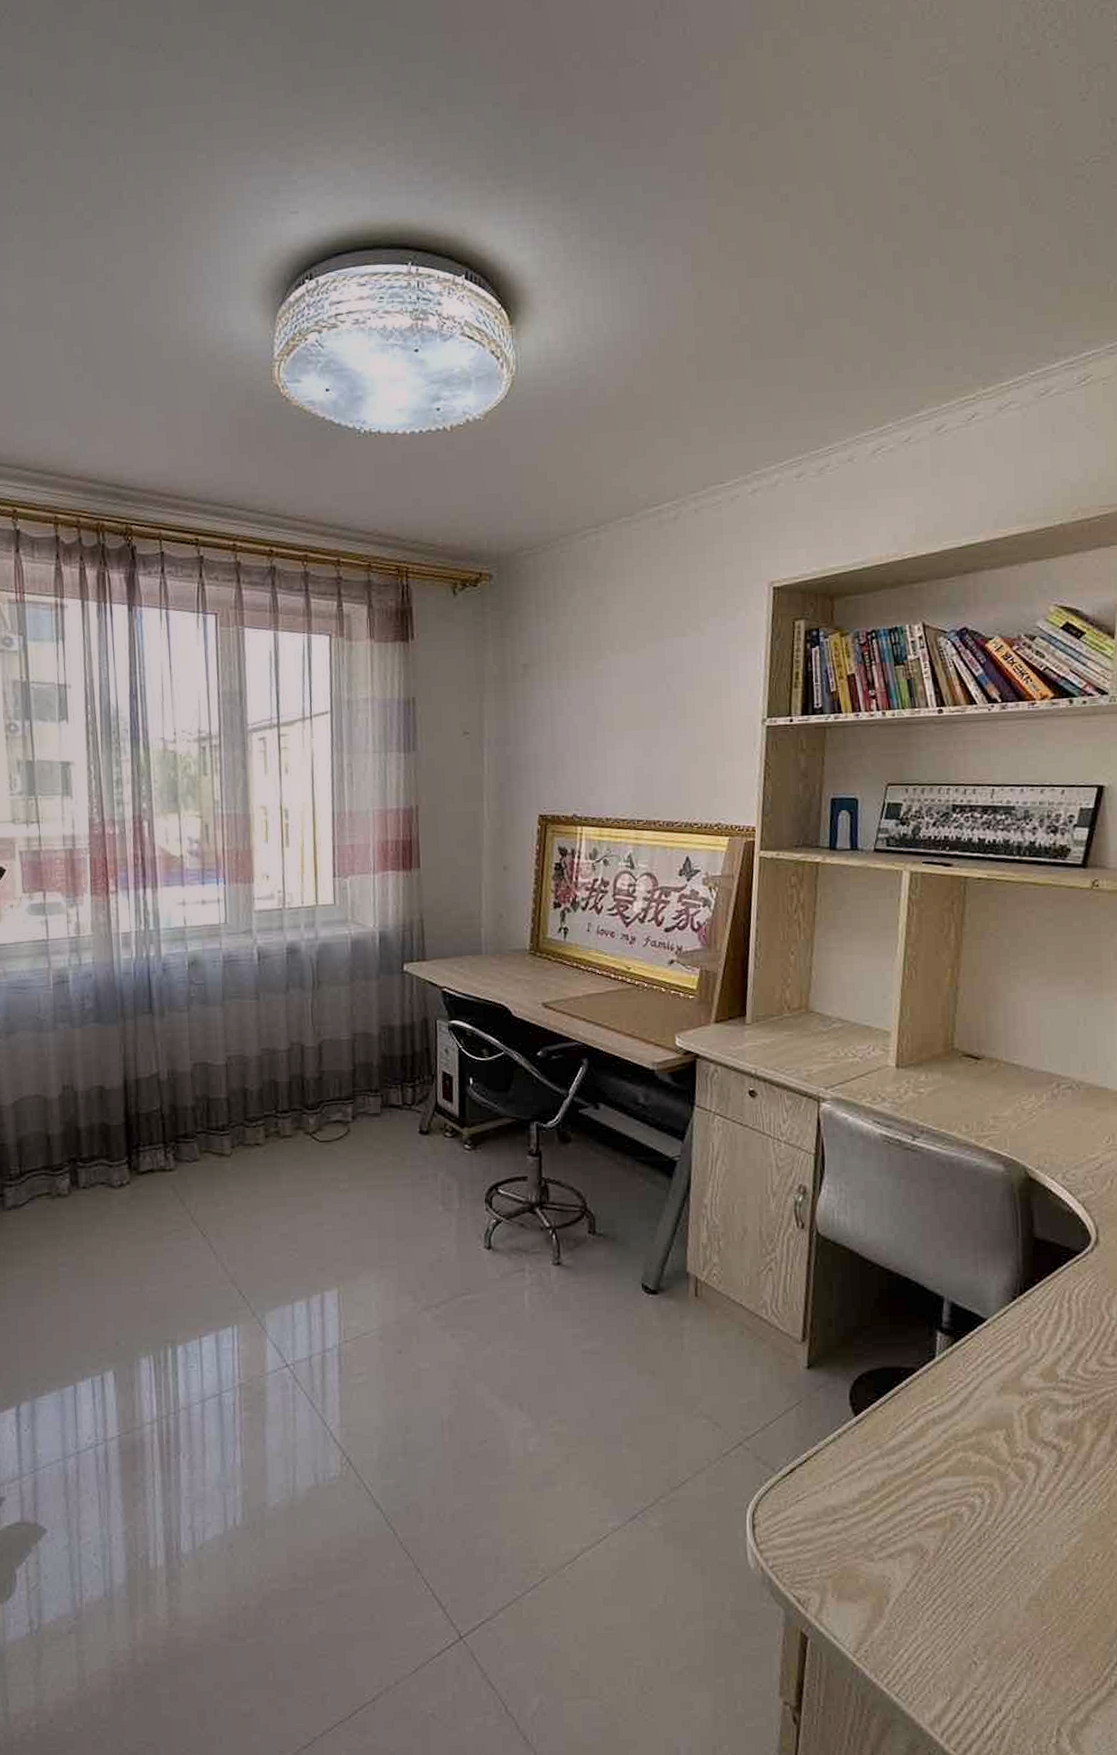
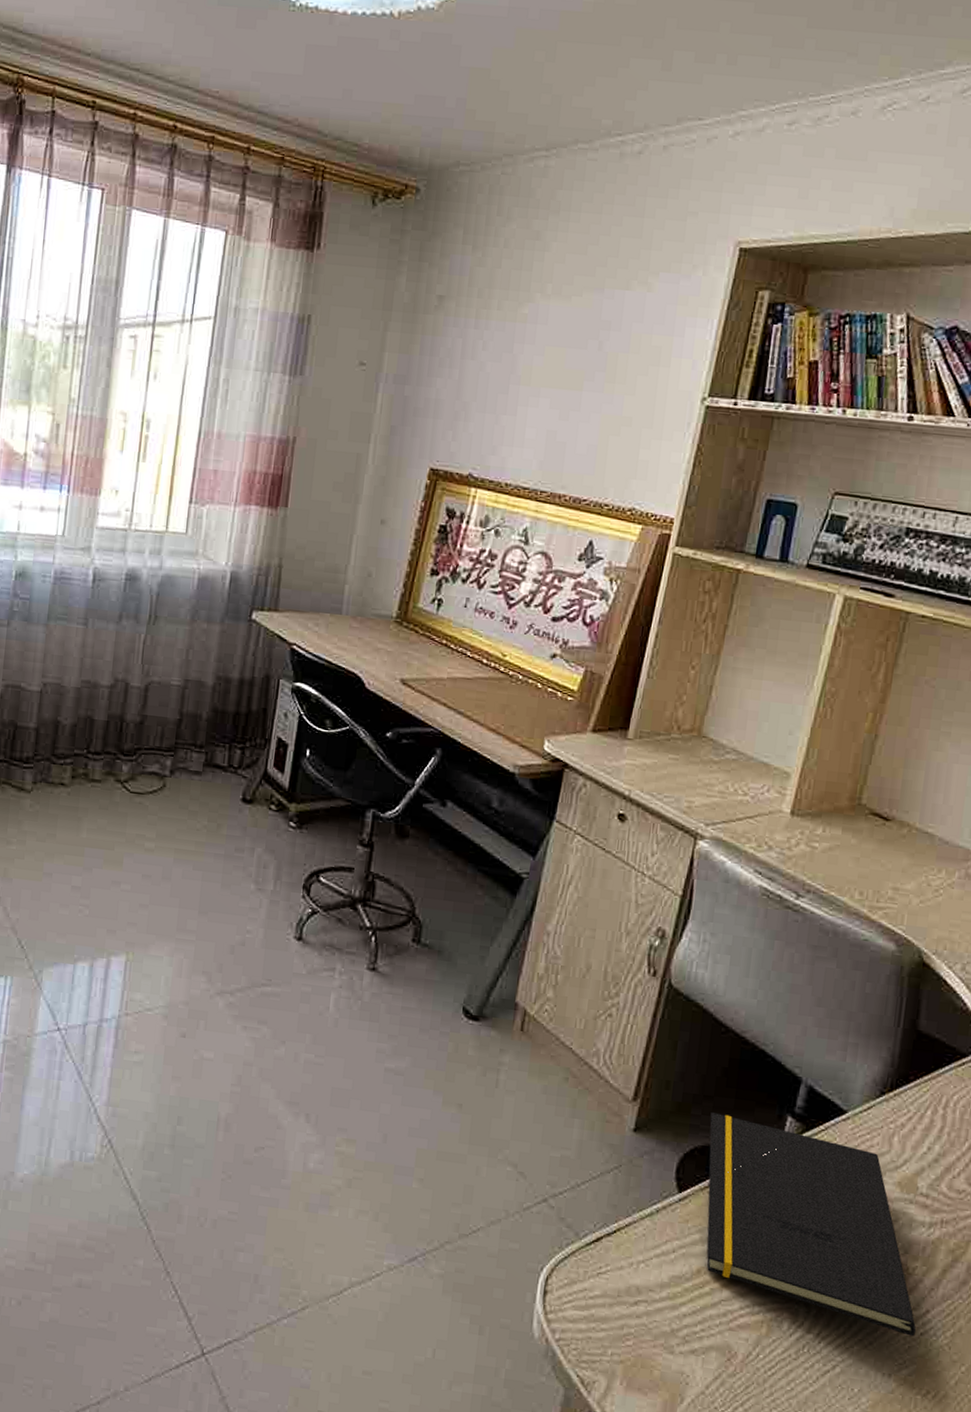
notepad: none [871,1340,1077,1508] -> present [706,1112,916,1337]

